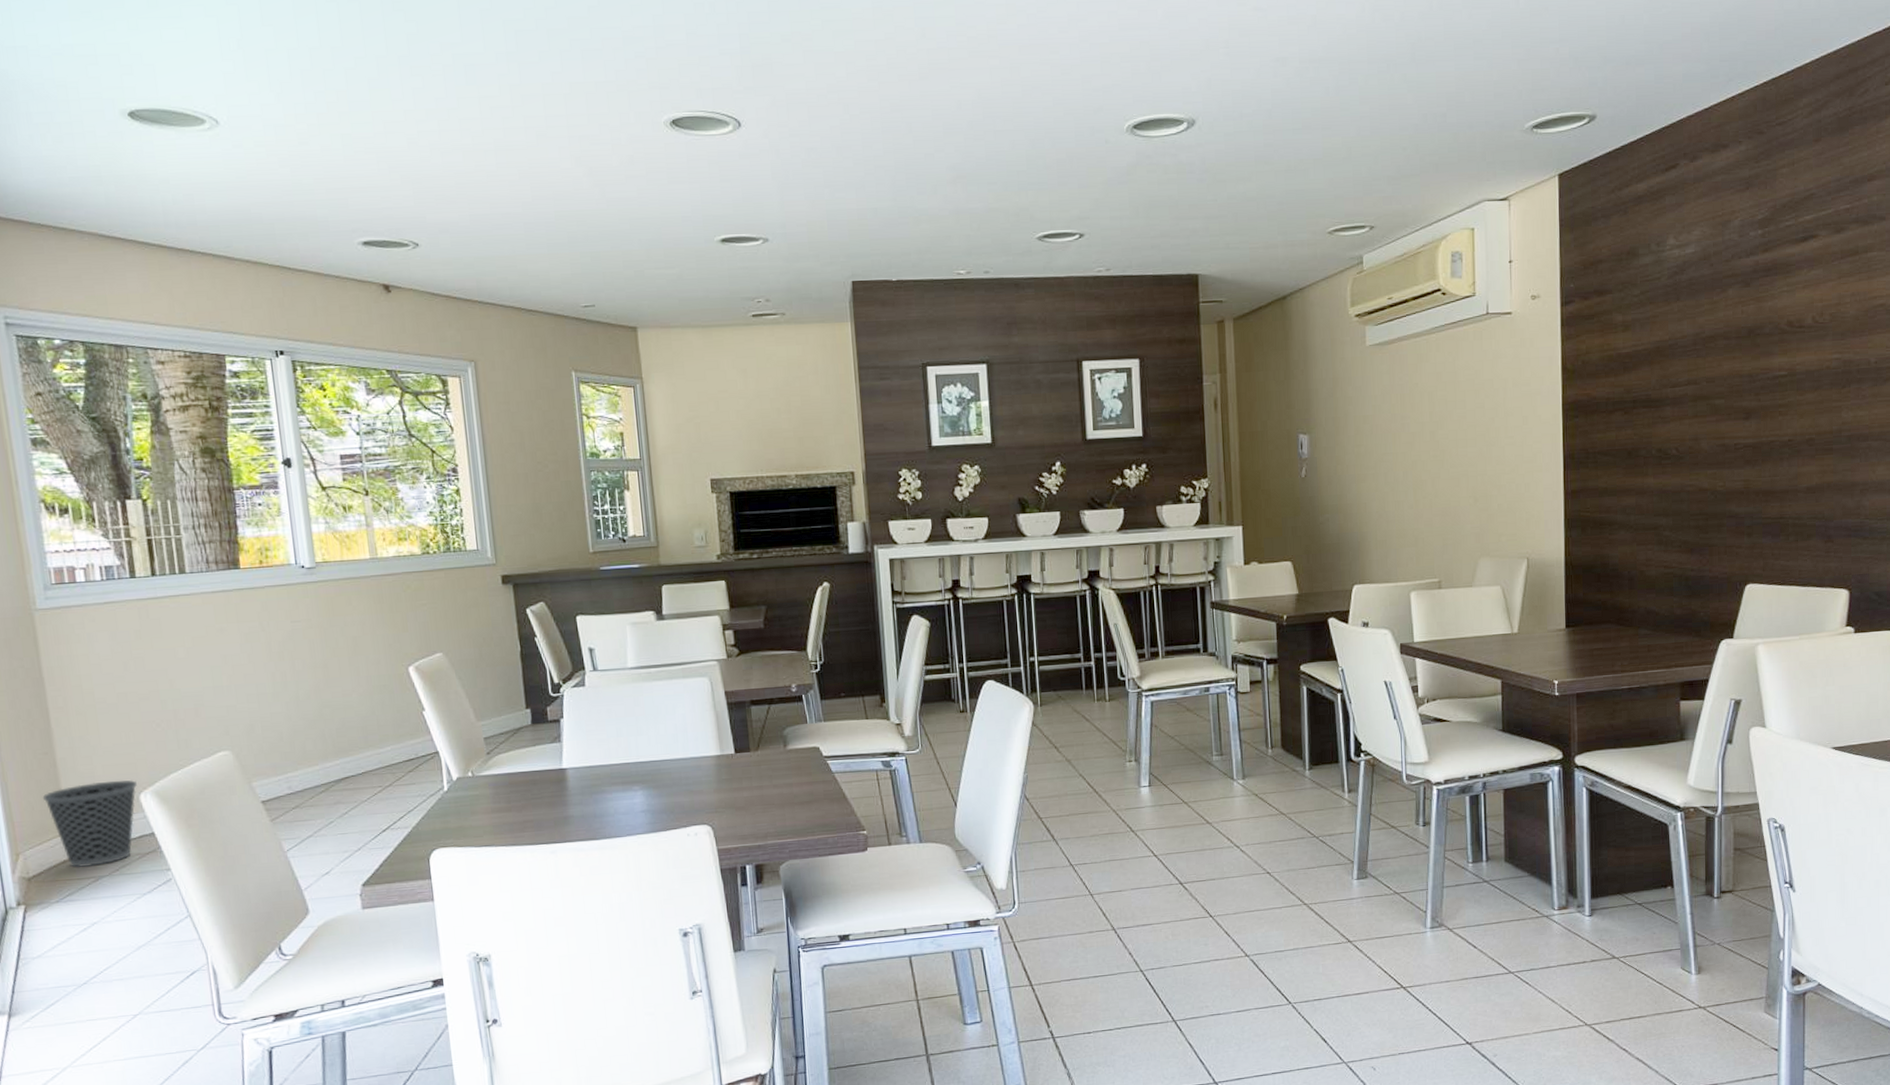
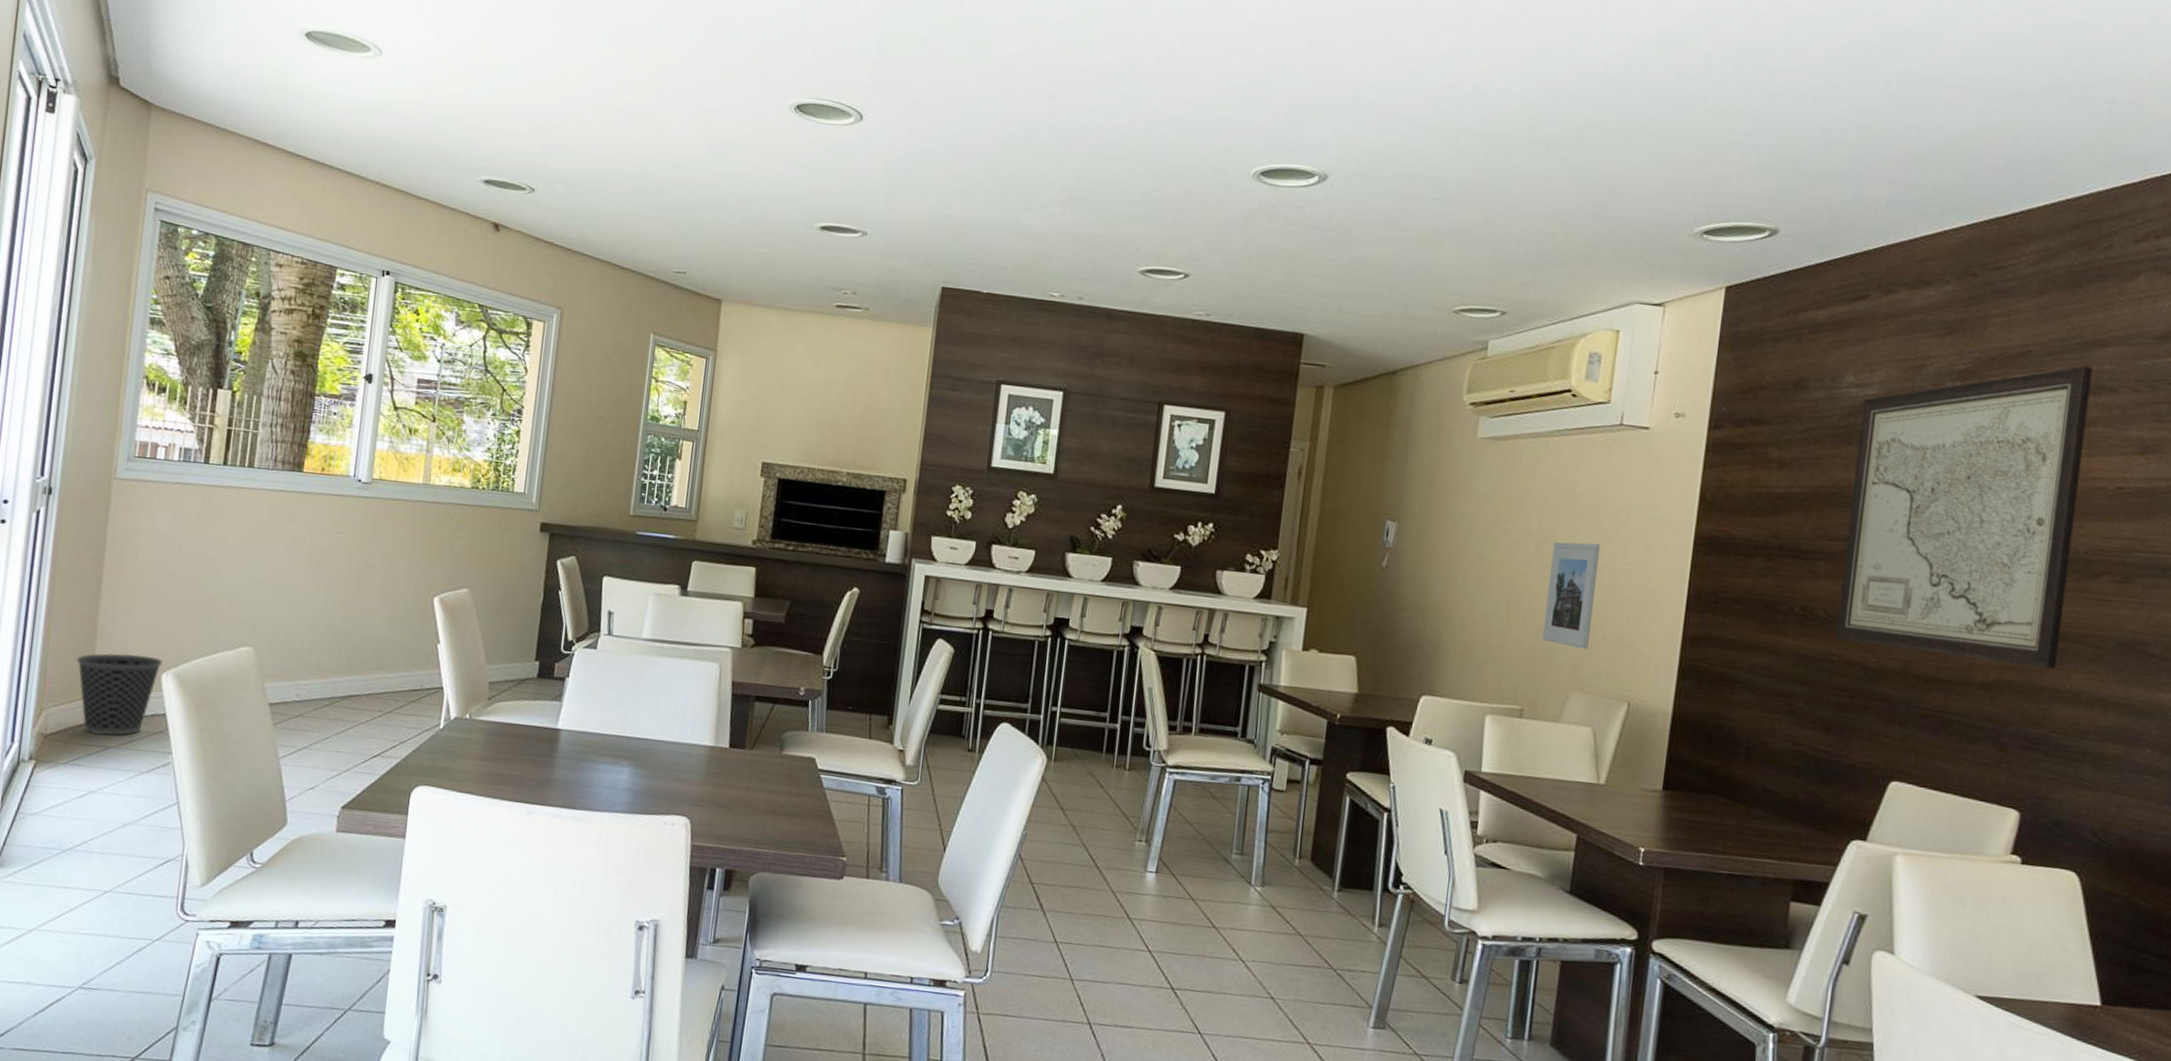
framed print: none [1446,424,1487,519] -> present [1542,542,1601,650]
wall art: none [1685,201,1864,472] -> present [1834,366,2093,670]

